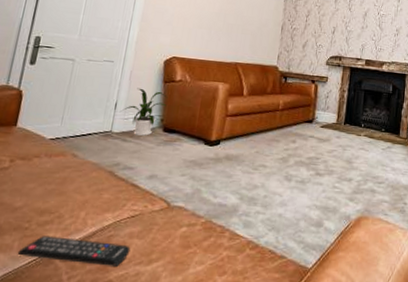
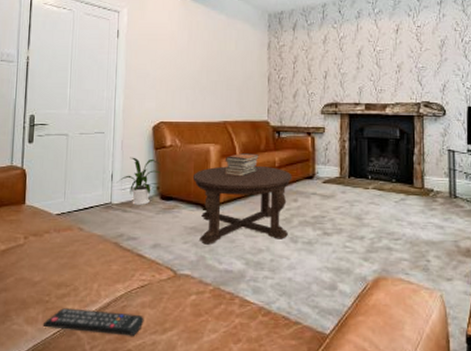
coffee table: none [197,104,294,179] -> present [193,165,292,245]
book stack: none [230,94,265,116] -> present [224,153,259,177]

